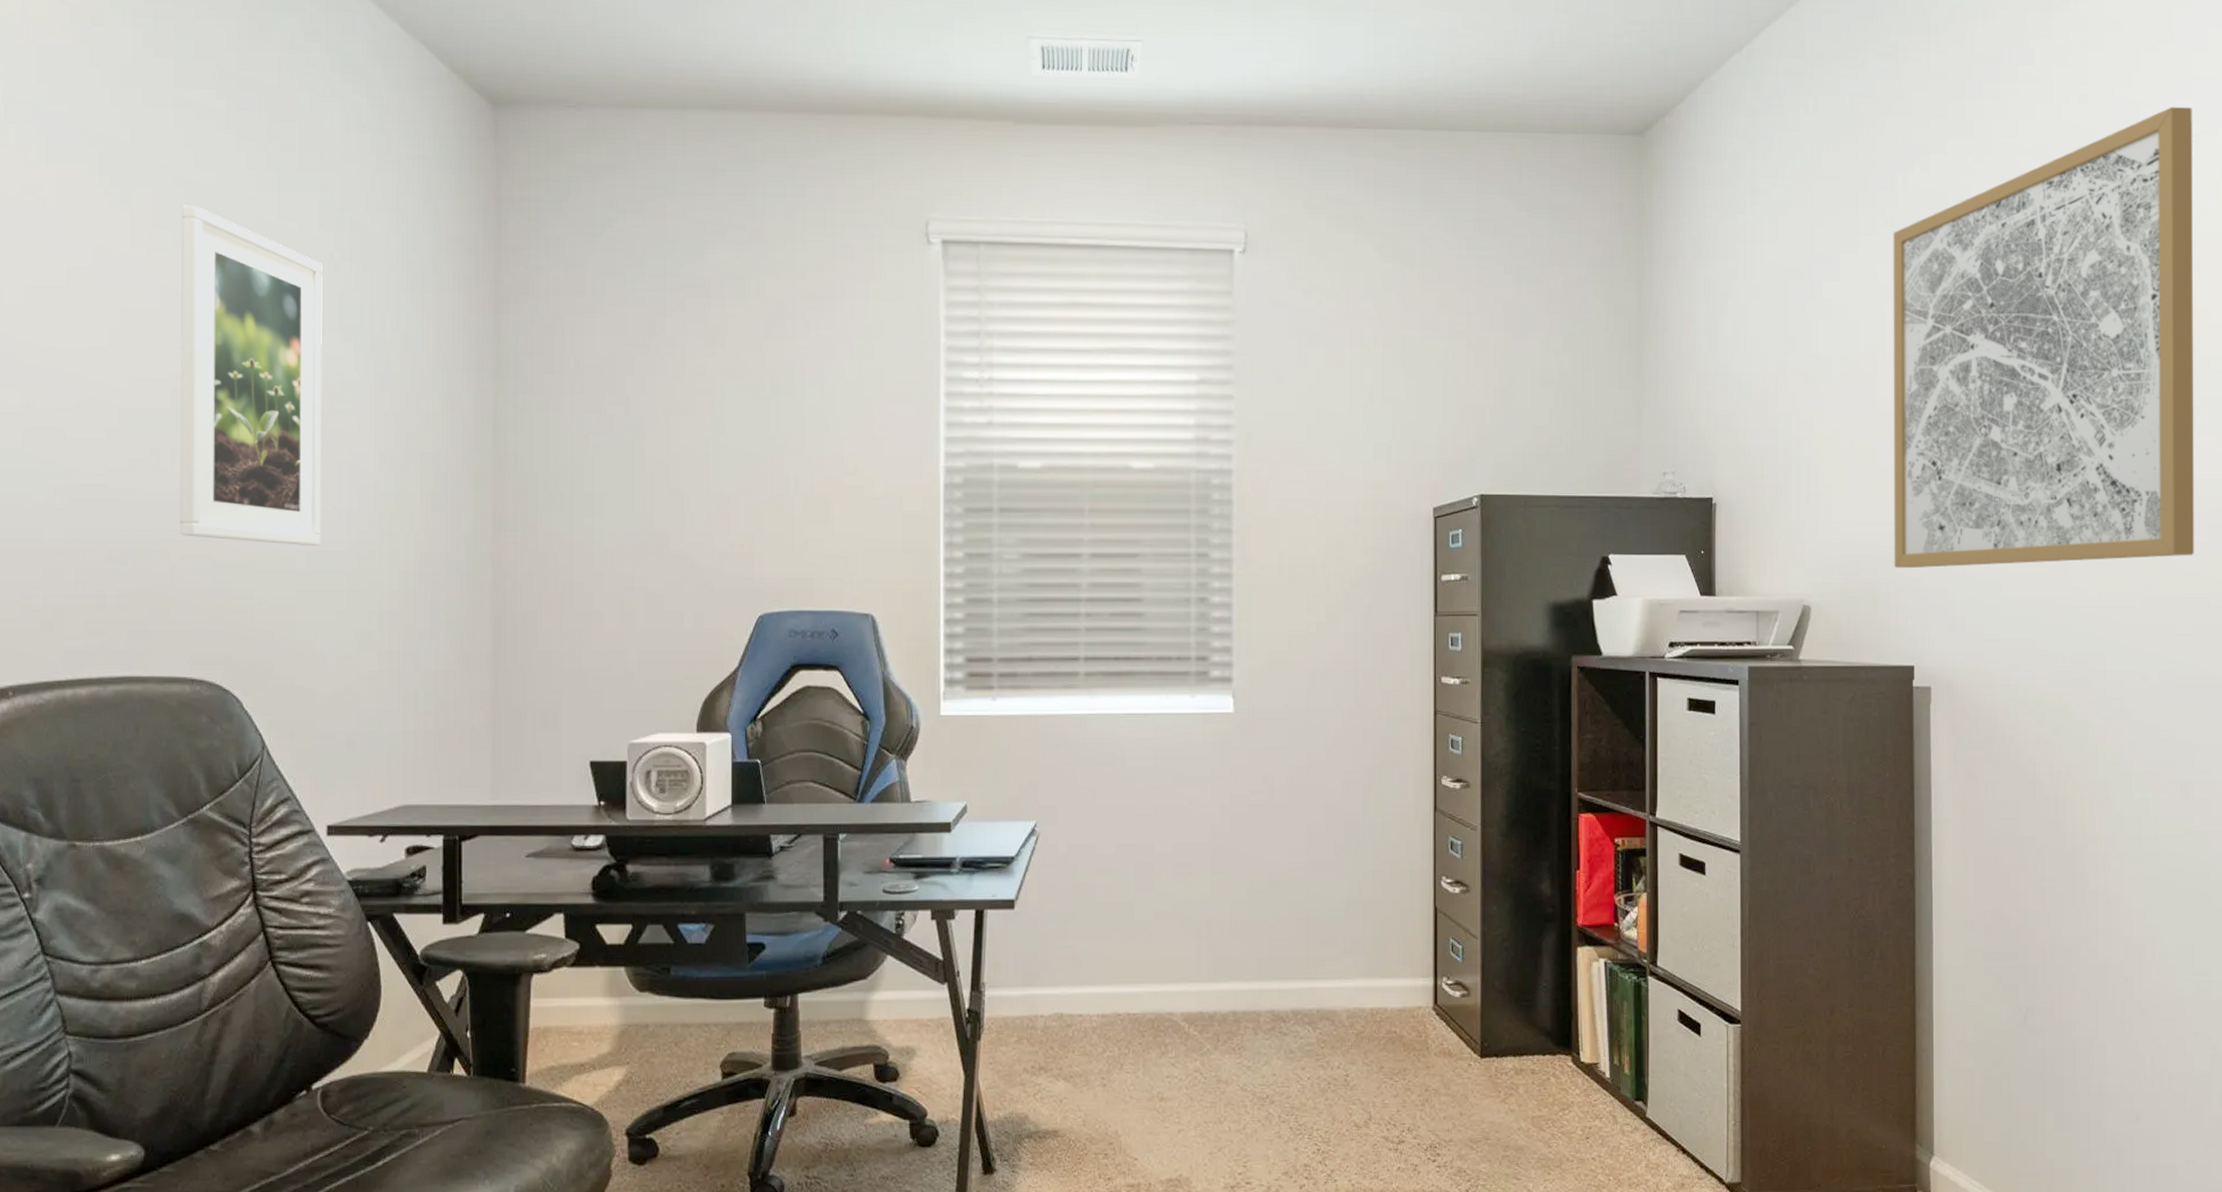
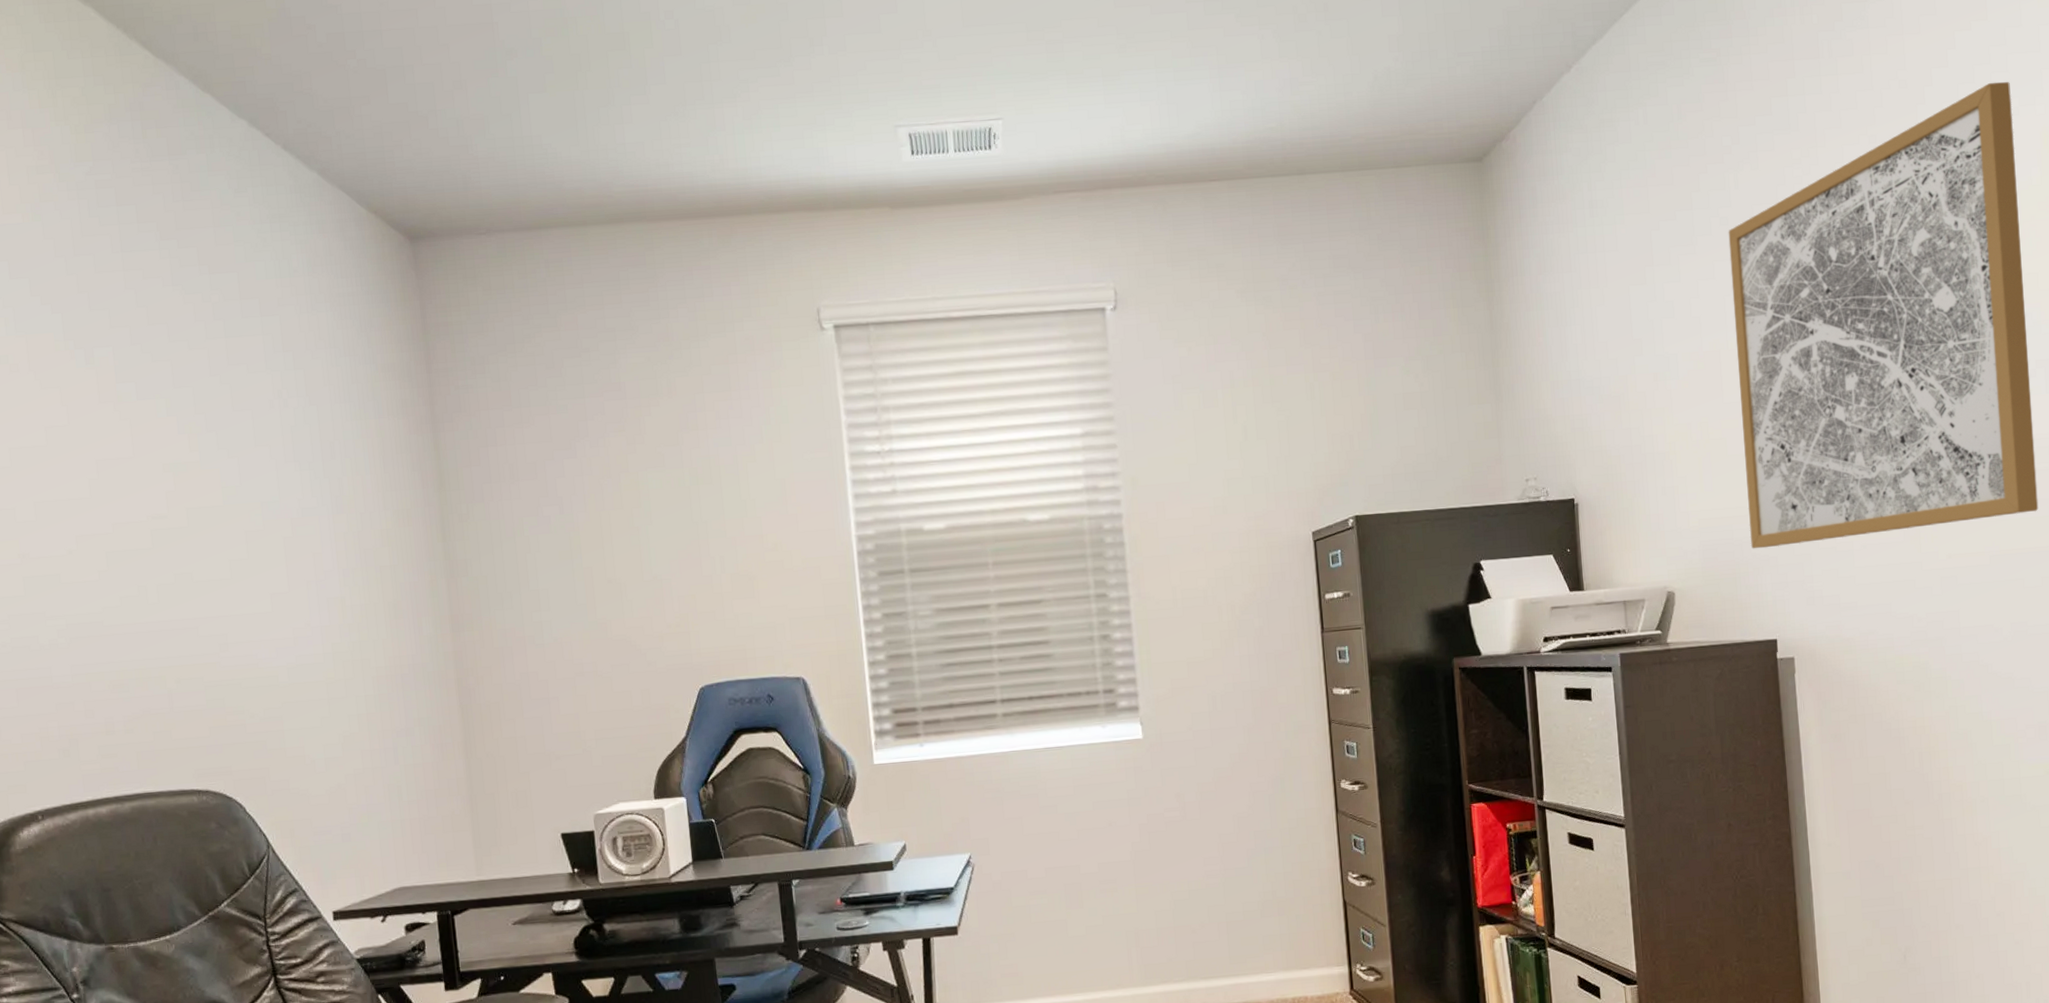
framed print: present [179,205,323,546] -> none [141,359,299,662]

